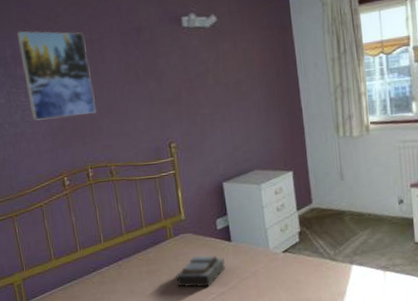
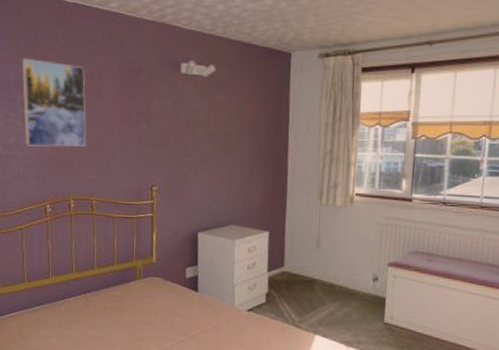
bible: present [176,255,225,288] -> none [139,300,189,333]

